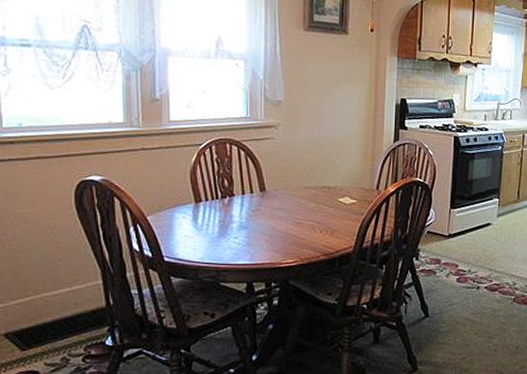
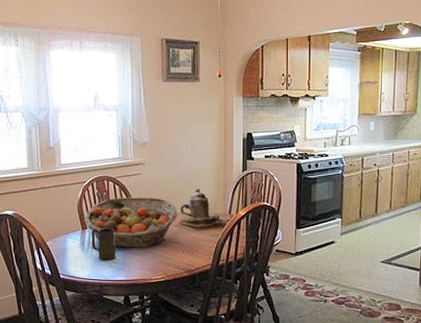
fruit basket: none [199,165,317,226] -> present [84,196,178,248]
mug: none [207,202,239,240] -> present [91,229,116,260]
teapot: none [317,159,380,204] -> present [178,189,232,228]

